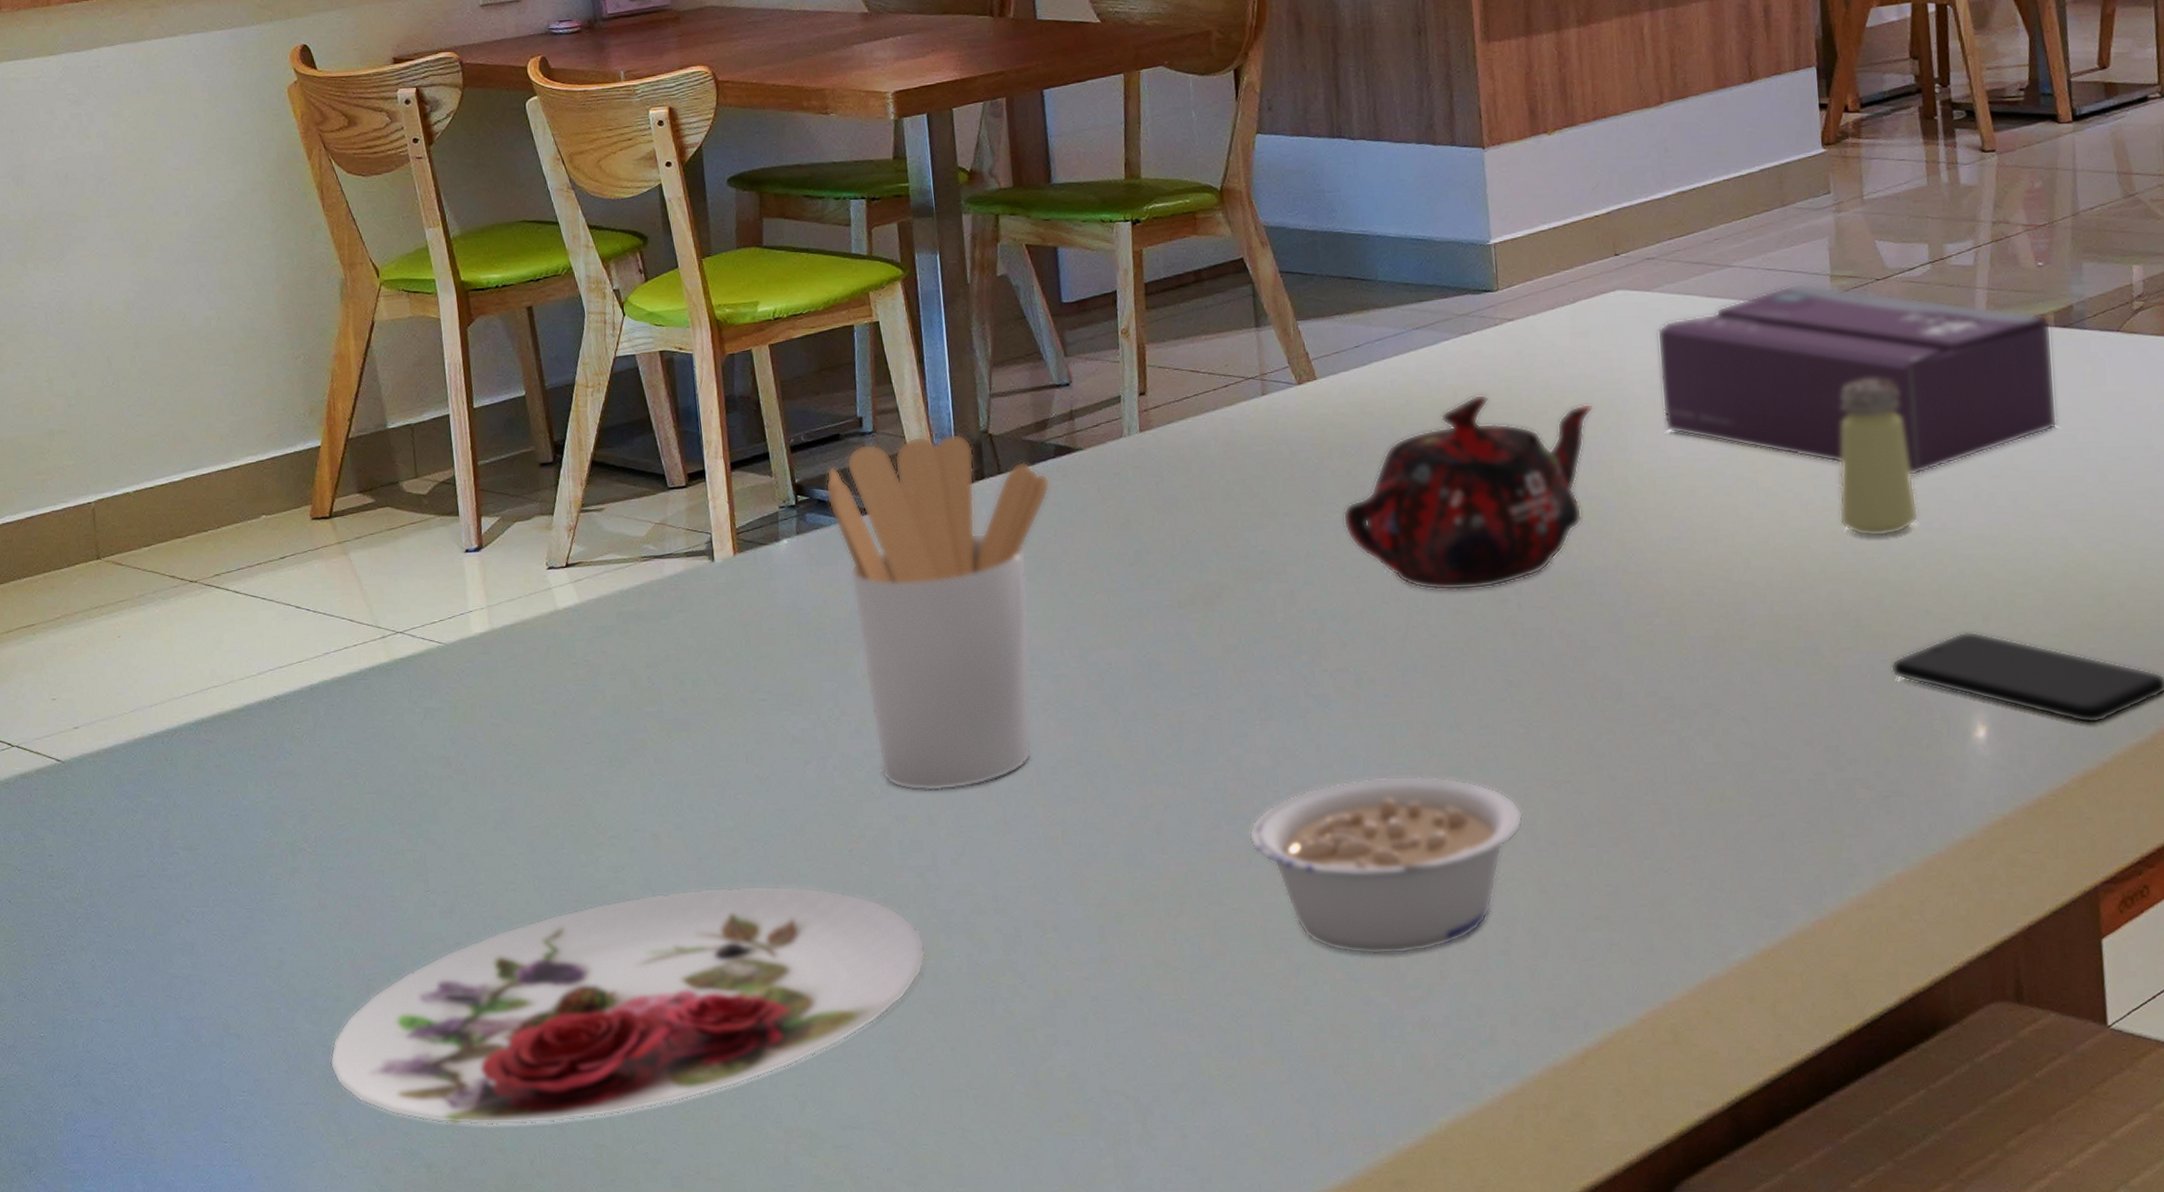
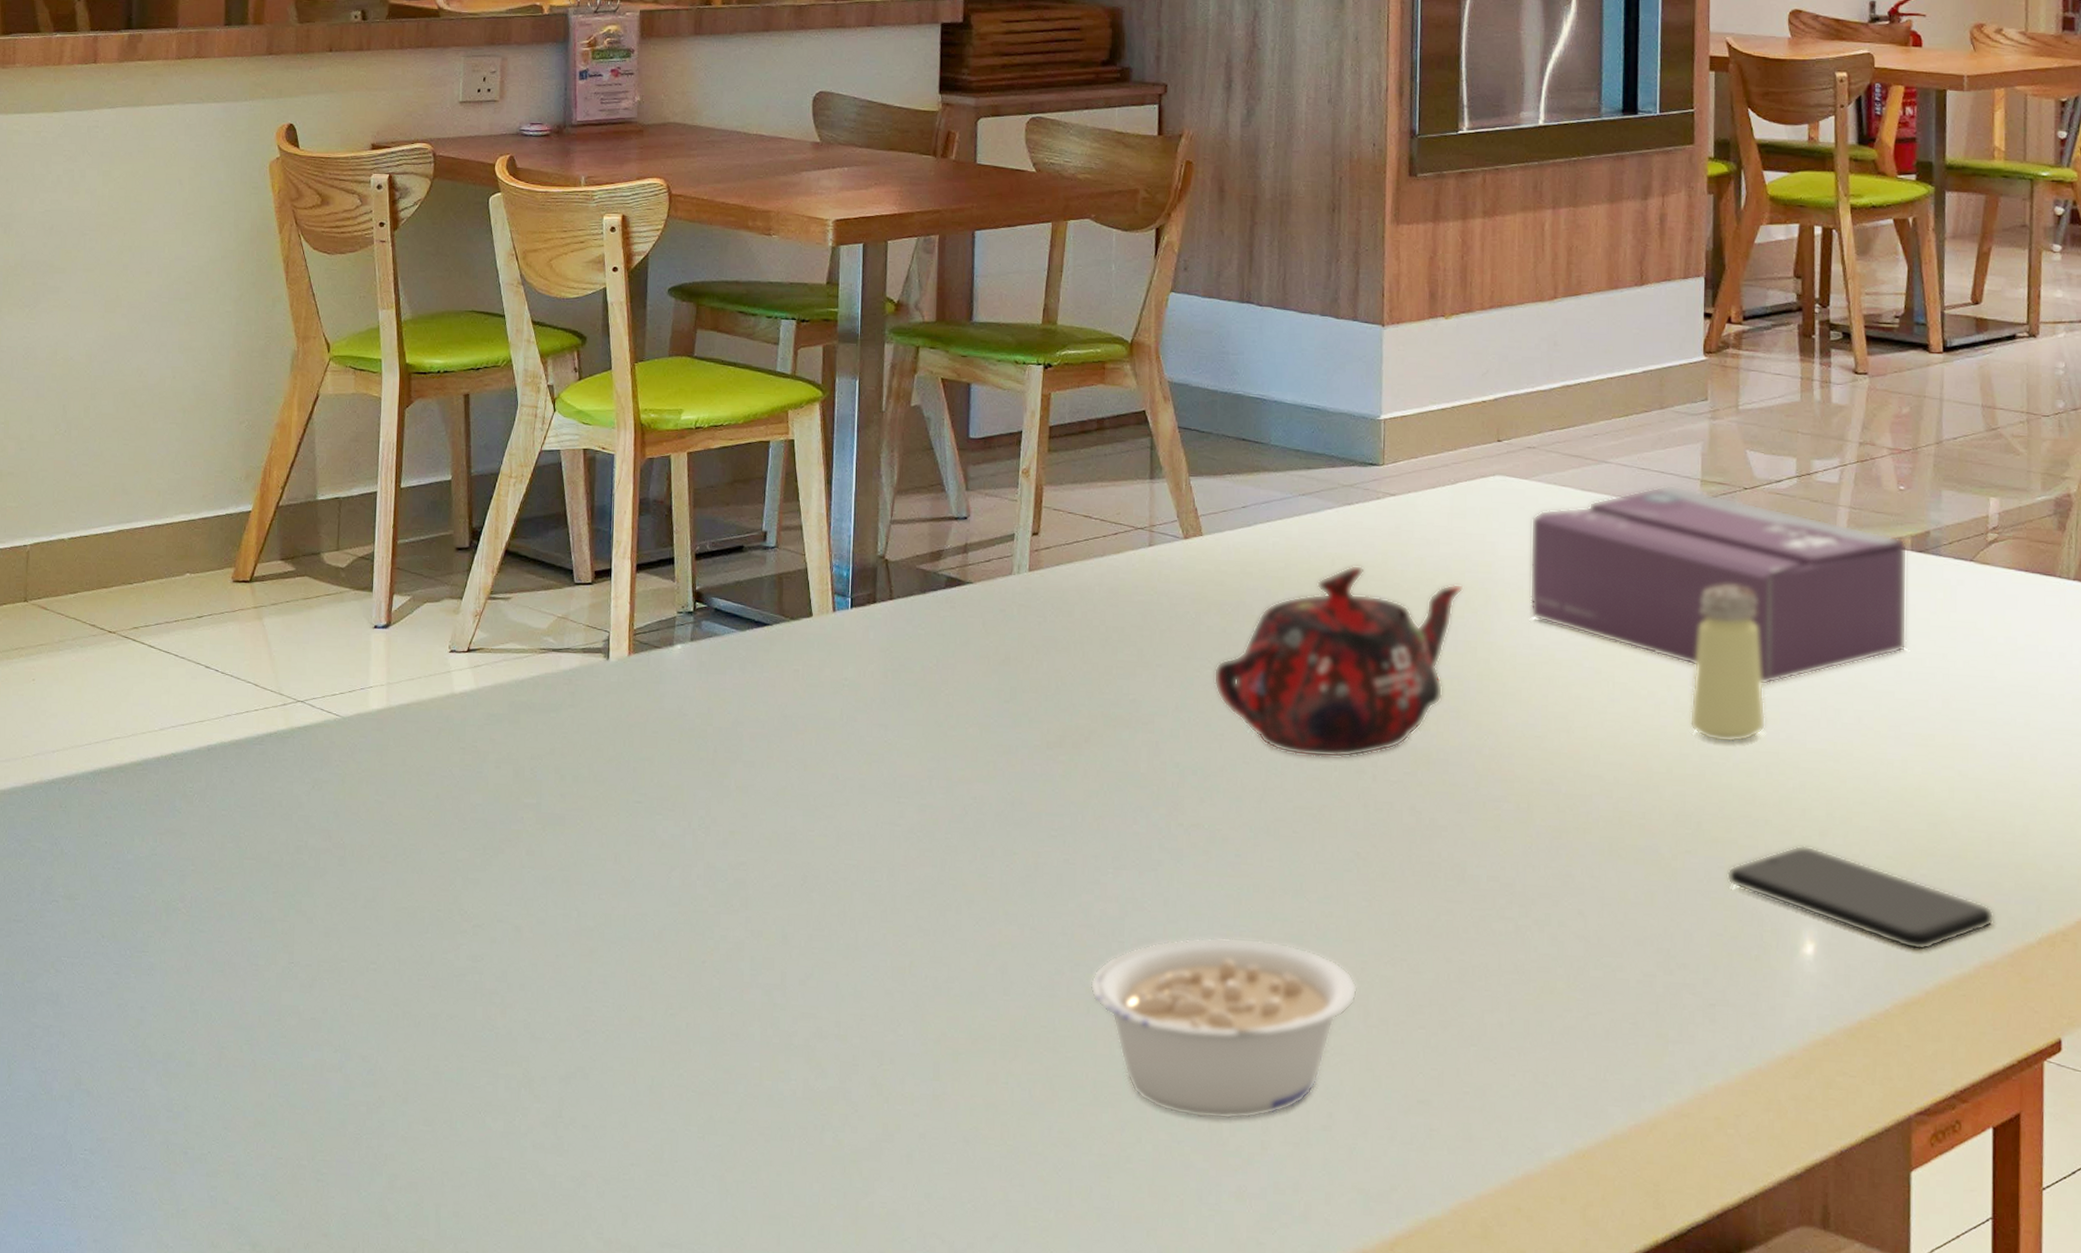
plate: present [329,885,927,1126] -> none [172,985,765,1212]
utensil holder: present [825,433,1051,792] -> none [723,555,939,910]

